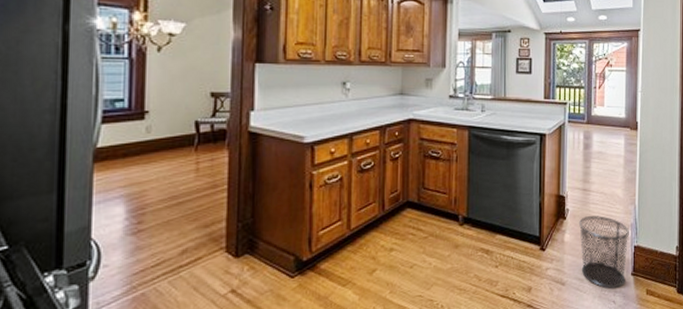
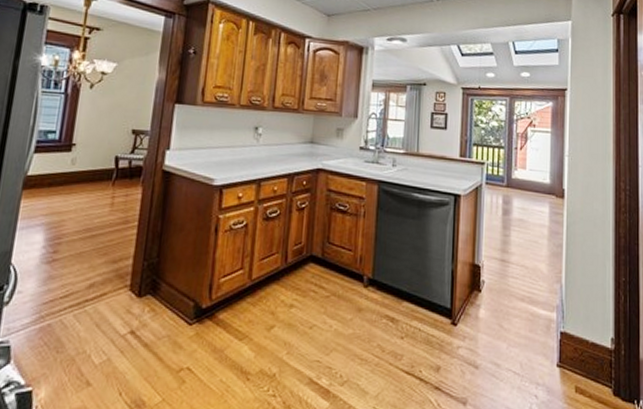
trash can: present [578,215,629,289] -> none [495,291,555,380]

